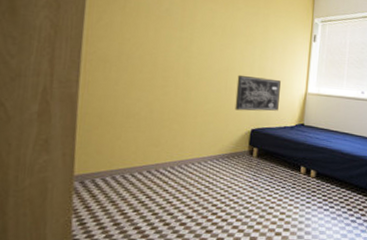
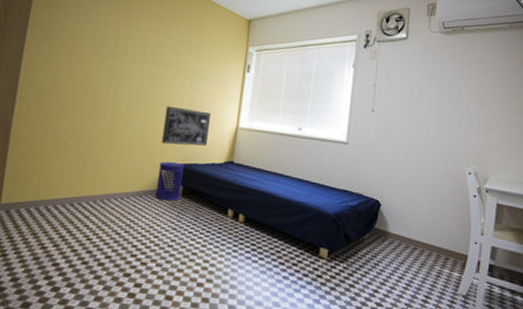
waste bin: none [231,127,259,162] -> present [155,161,185,201]

